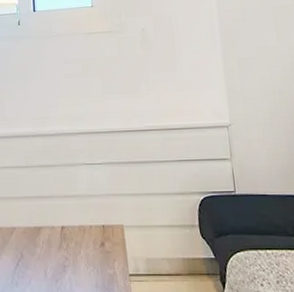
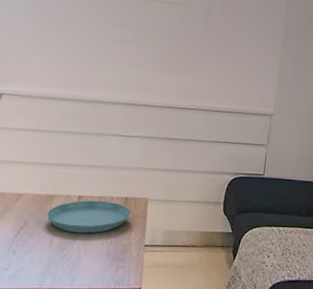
saucer: none [37,230,110,264] -> present [46,200,131,234]

